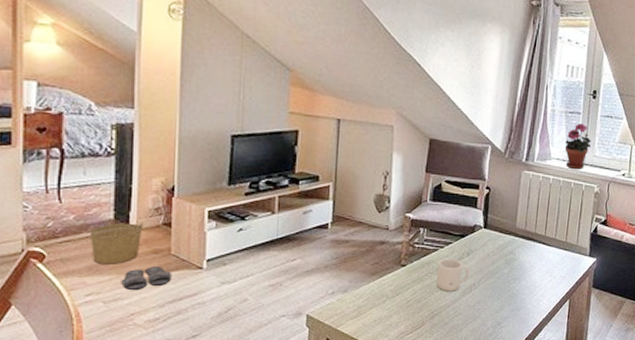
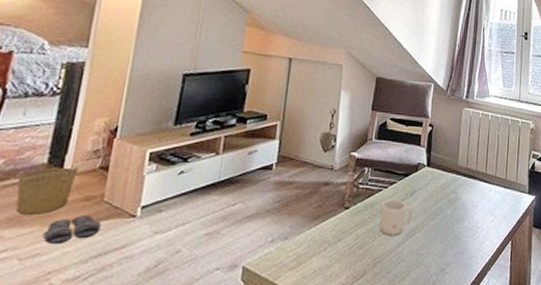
potted plant: present [564,123,592,169] -> none [501,62,526,106]

